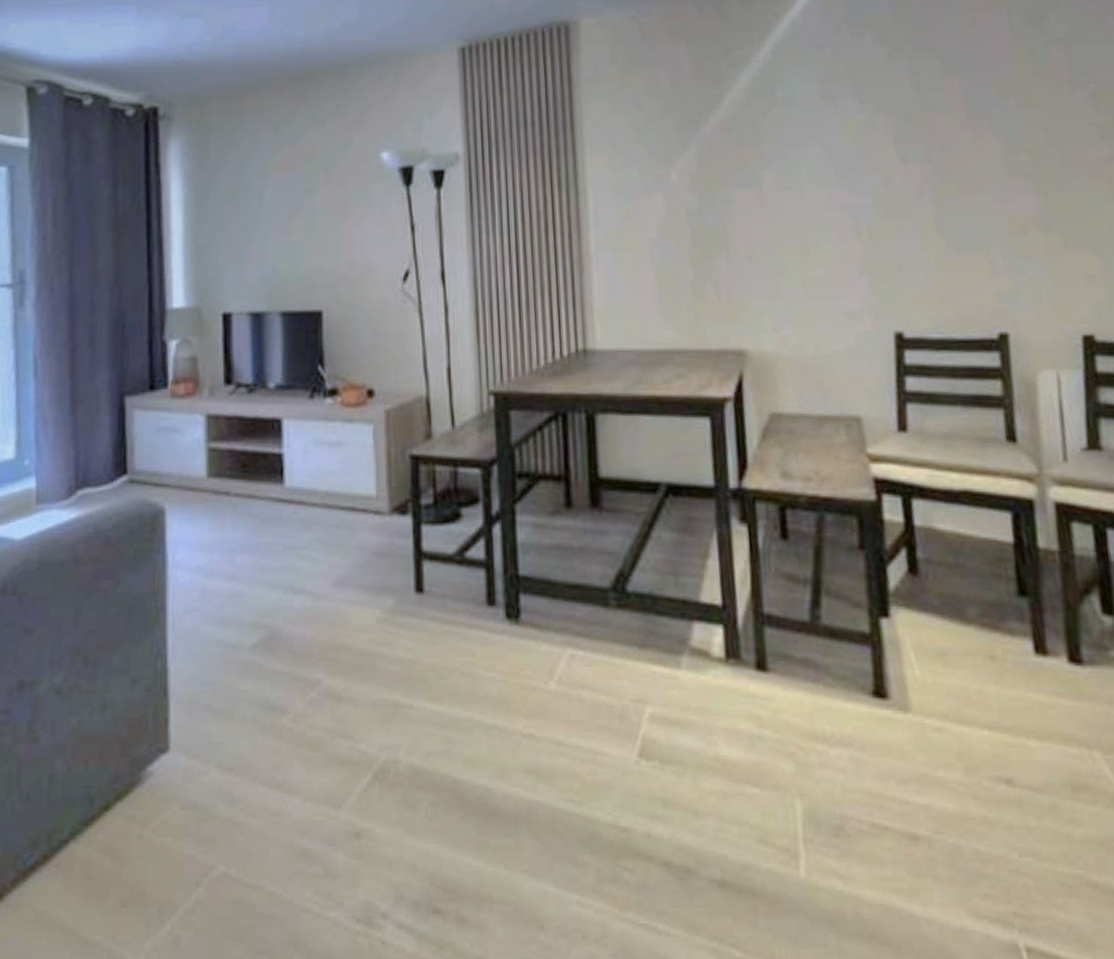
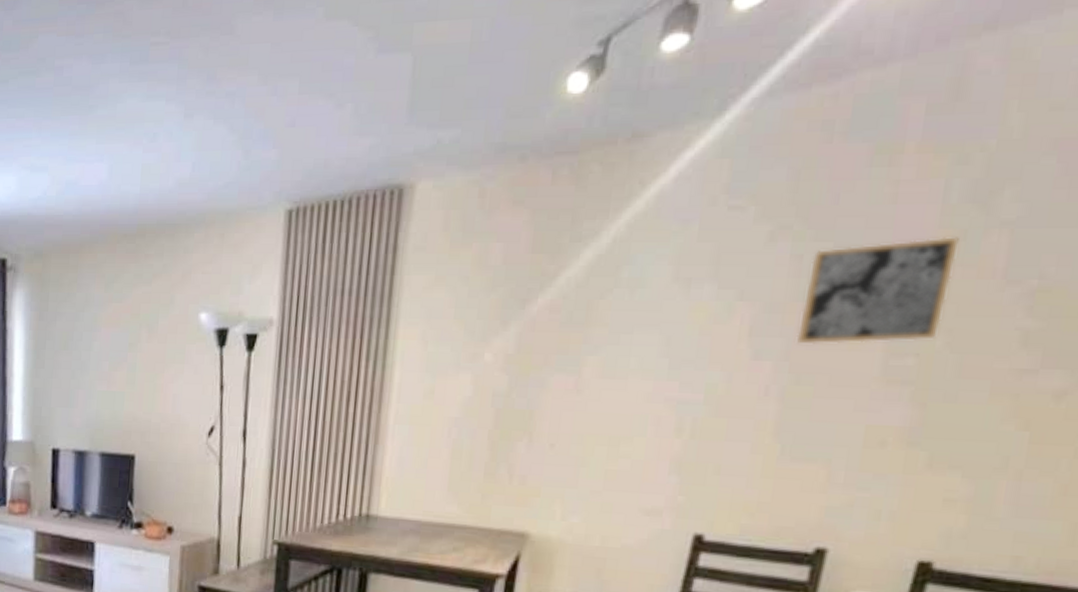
wall art: none [926,52,1038,148] -> present [796,237,961,345]

